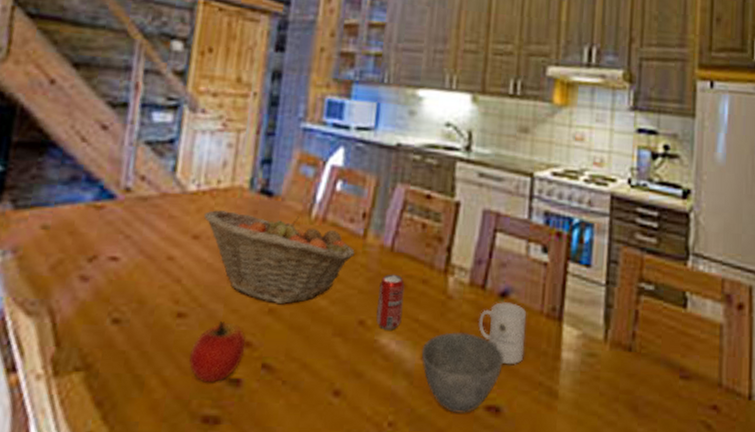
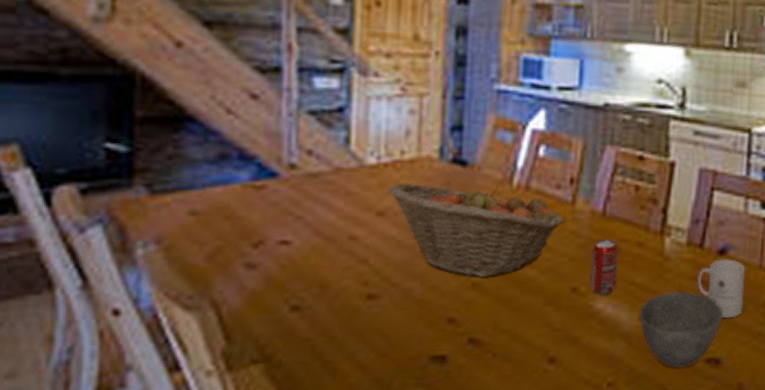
apple: present [188,321,246,383] -> none [385,300,449,363]

